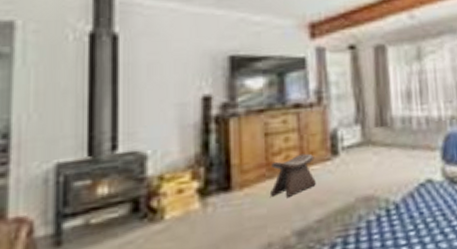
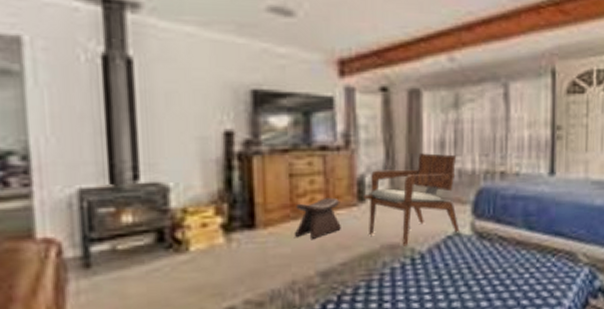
armchair: none [336,103,431,198] -> present [363,153,460,246]

